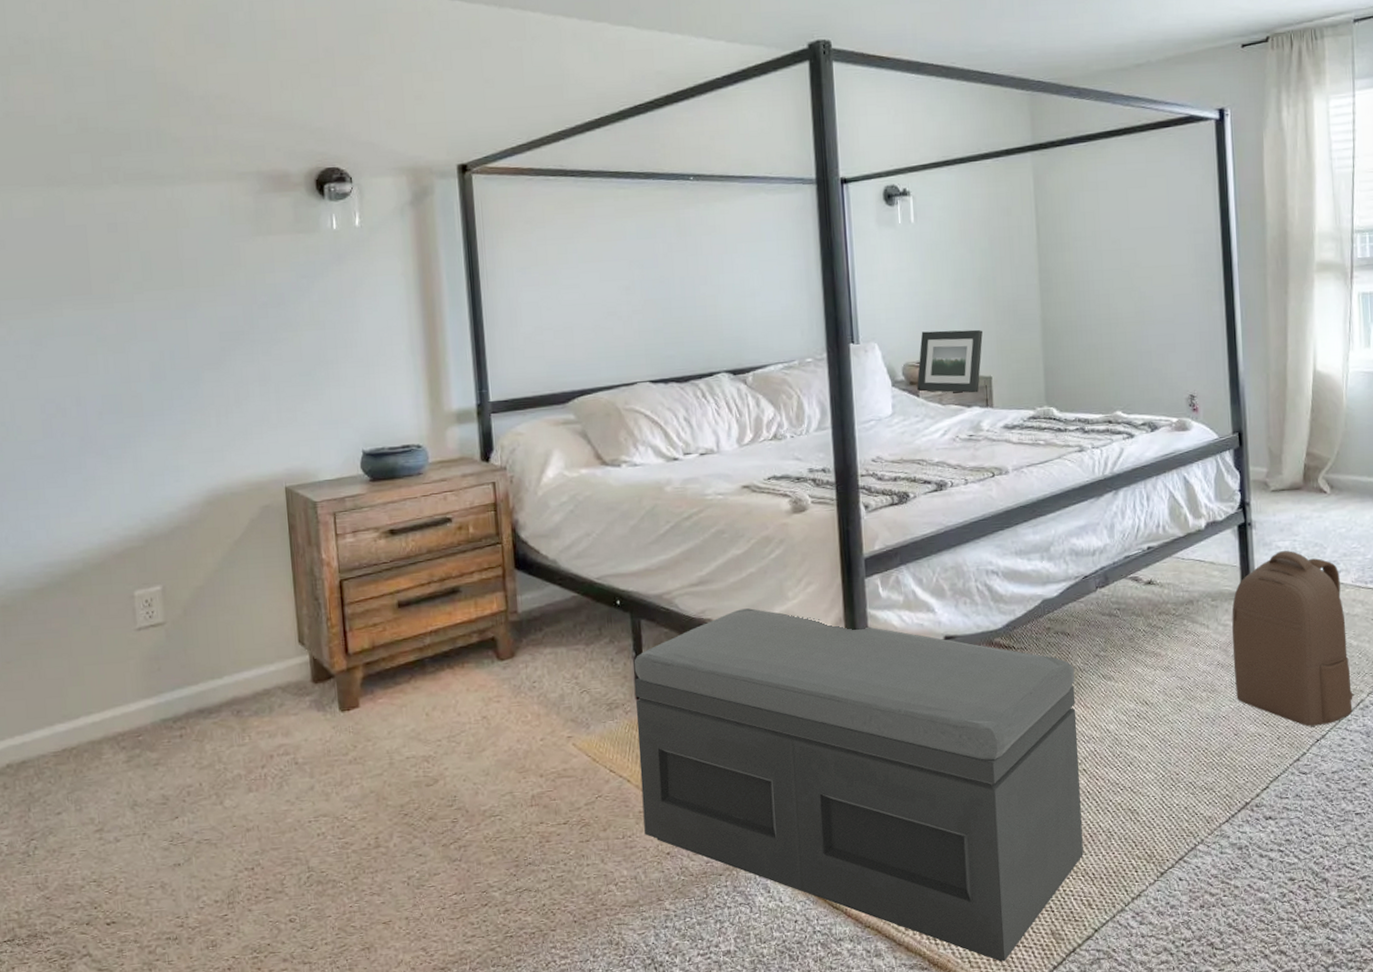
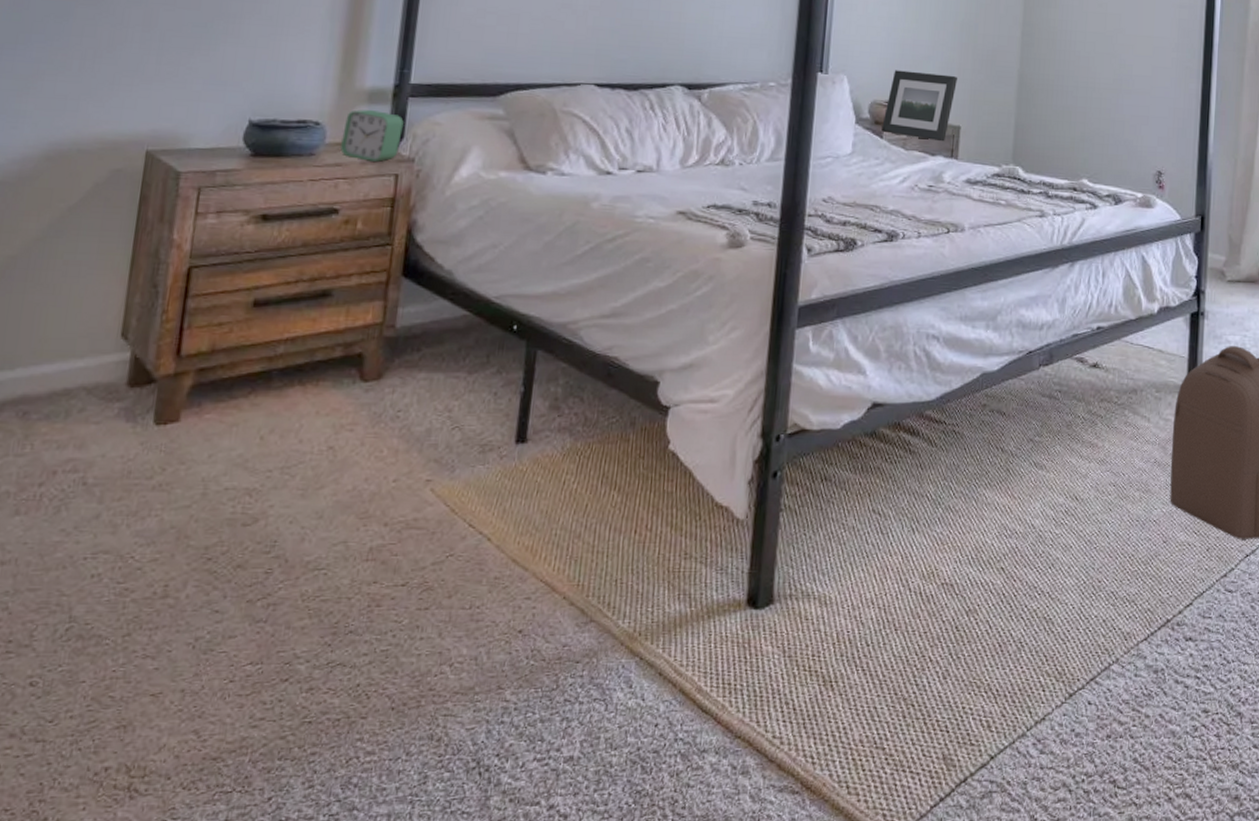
alarm clock: none [441,428,492,474] -> present [340,109,404,162]
storage bench: present [633,608,1084,962] -> none [496,349,1006,789]

